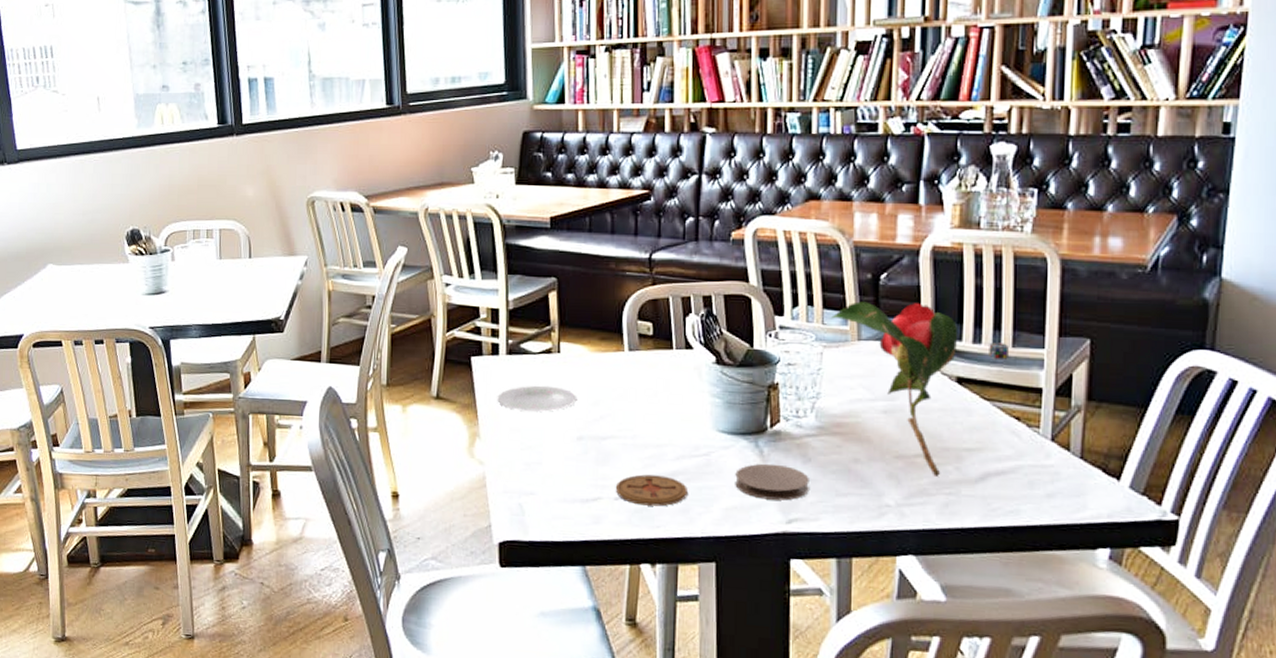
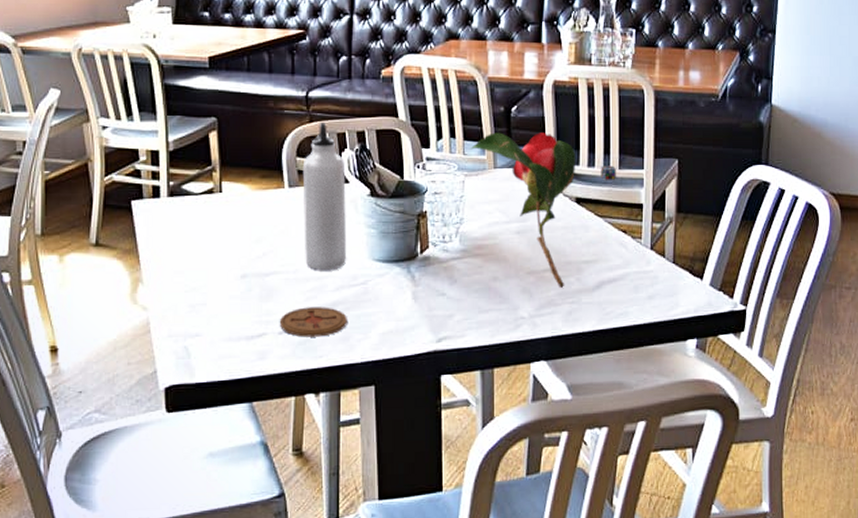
plate: present [497,385,578,412] -> none [159,226,240,252]
water bottle: none [643,284,690,438] -> present [302,121,346,270]
coaster: present [735,463,809,501] -> none [390,287,456,321]

